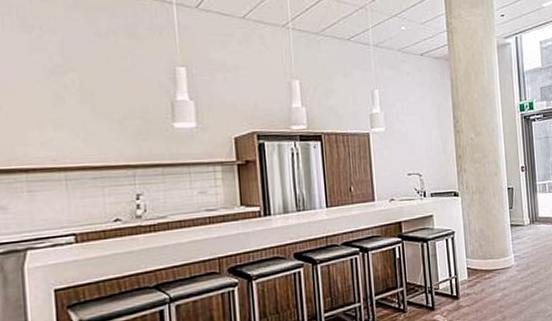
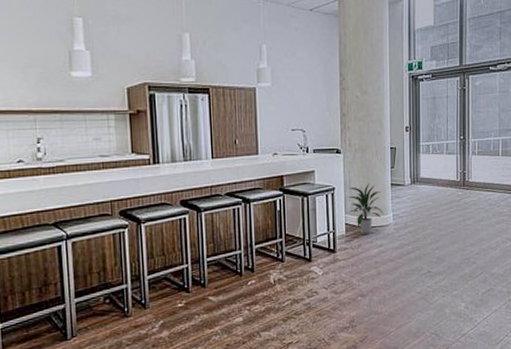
indoor plant: none [468,225,506,278] -> present [348,183,384,234]

